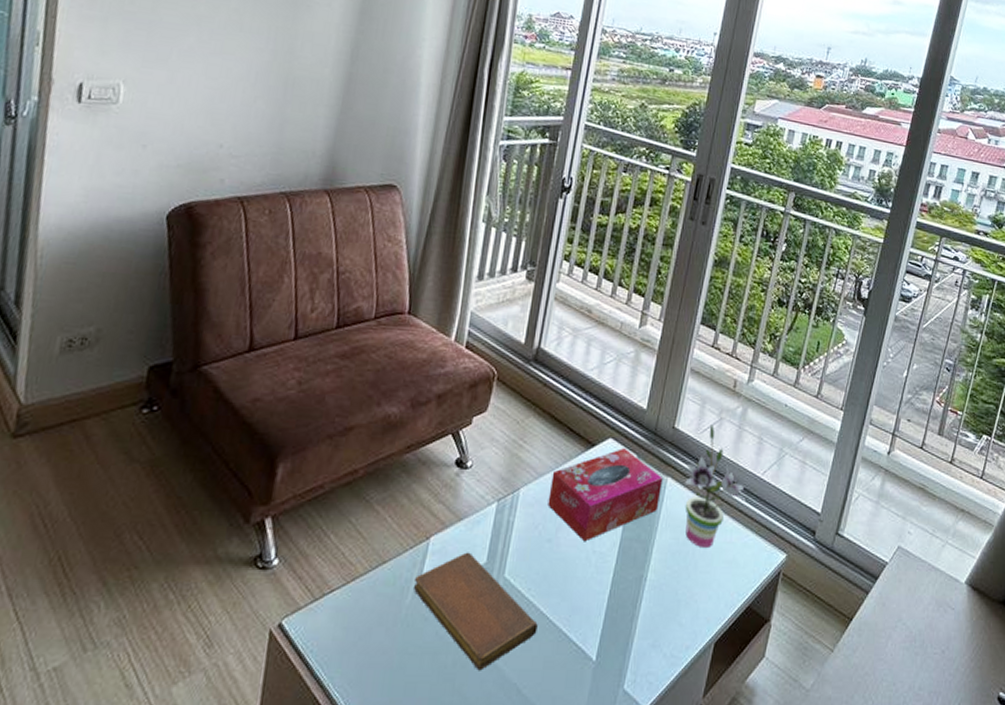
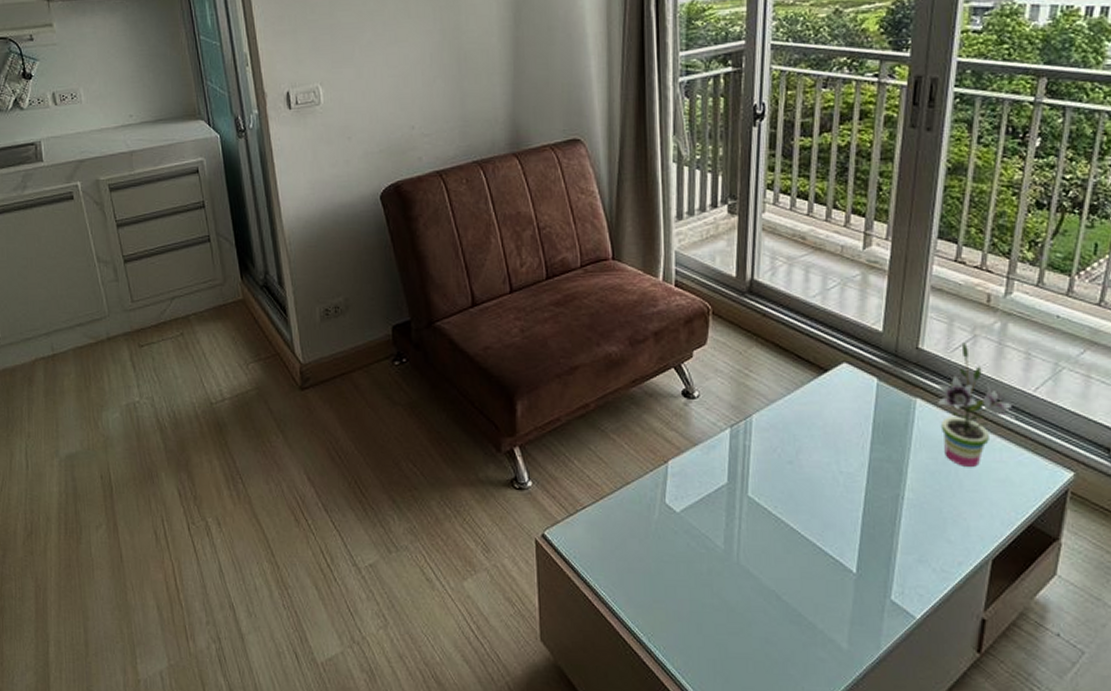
notebook: present [414,552,538,671] -> none [659,474,790,578]
tissue box: present [548,448,664,542] -> none [783,372,912,463]

